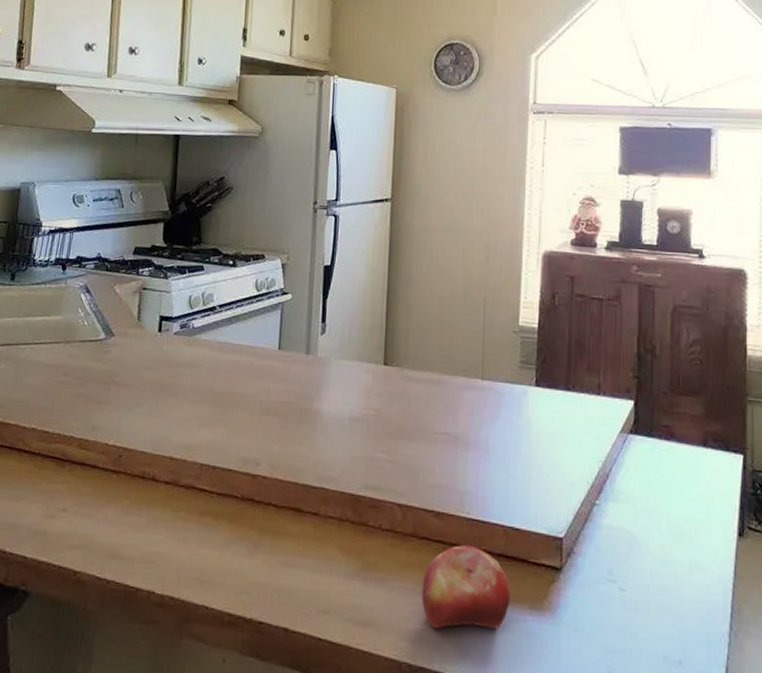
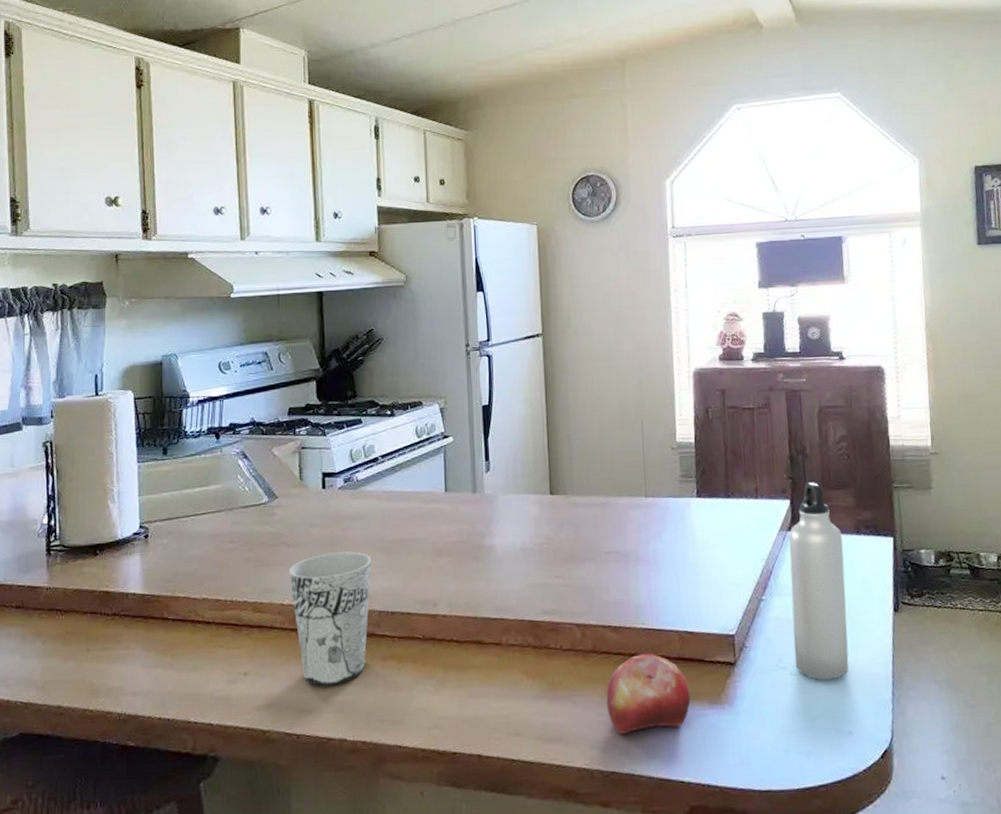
cup: none [117,398,199,534] -> present [289,552,371,686]
water bottle: none [626,384,688,601] -> present [789,482,849,680]

